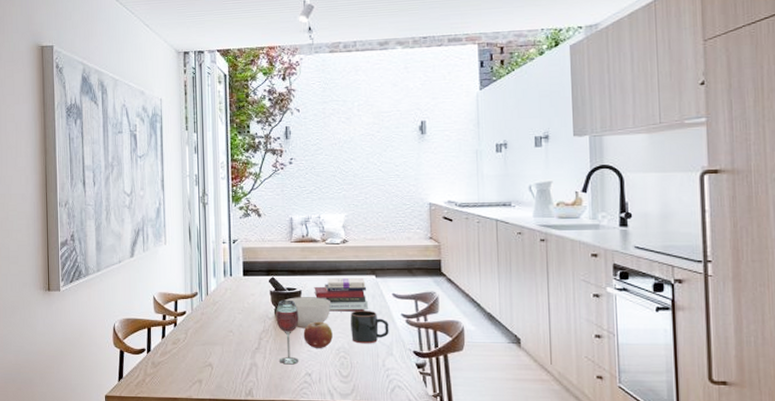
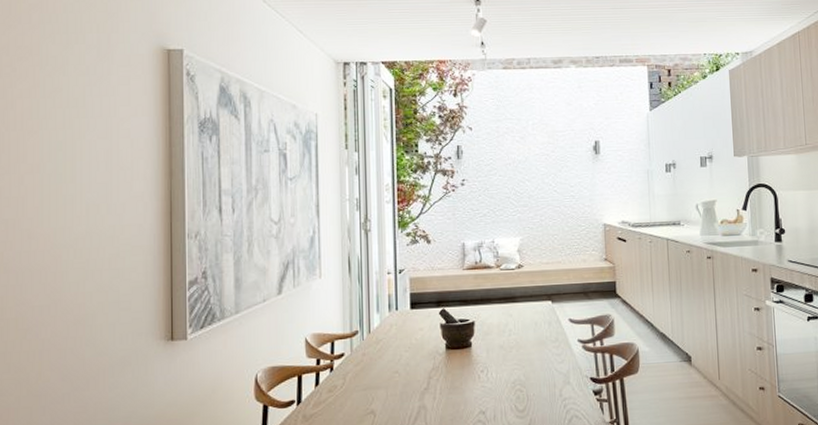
wineglass: present [276,299,299,365] -> none [447,332,472,404]
bowl: present [285,297,331,329] -> none [457,327,506,363]
fruit: present [303,321,333,348] -> none [476,353,508,383]
books: present [314,277,369,312] -> none [488,304,545,342]
mug: present [350,311,389,344] -> none [526,338,566,375]

